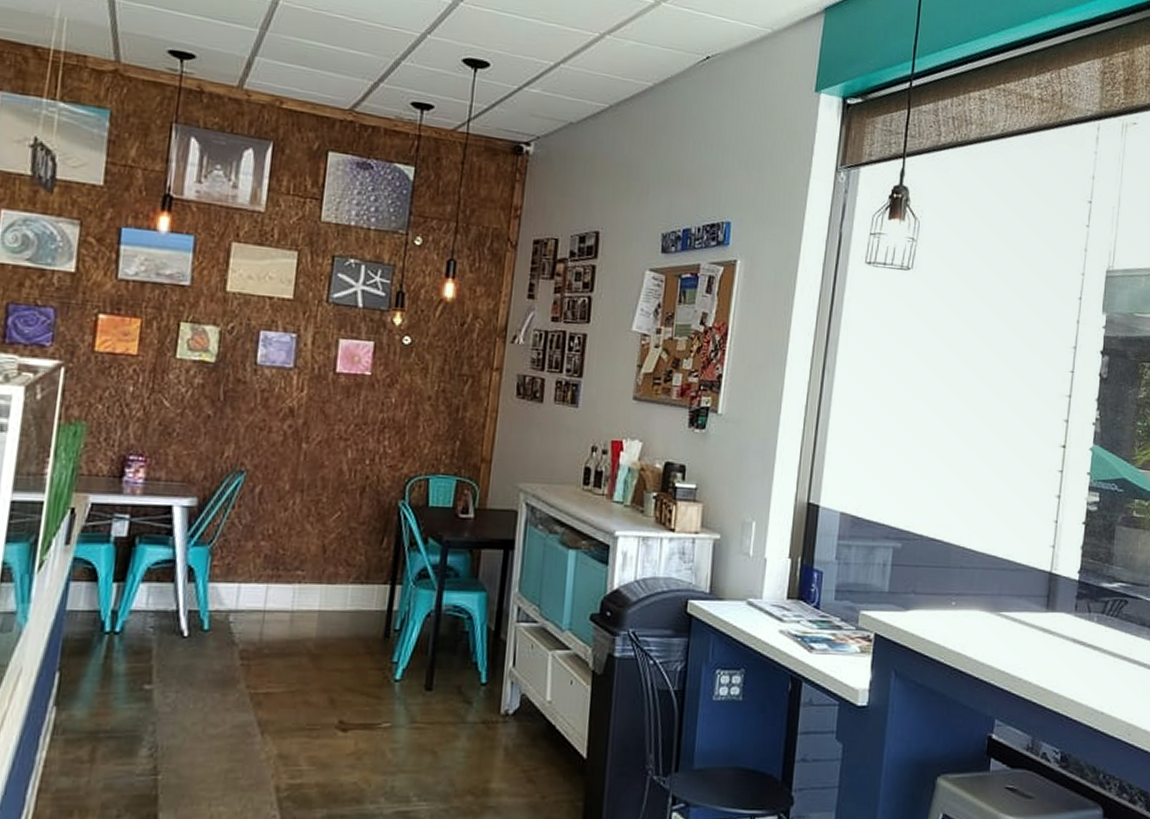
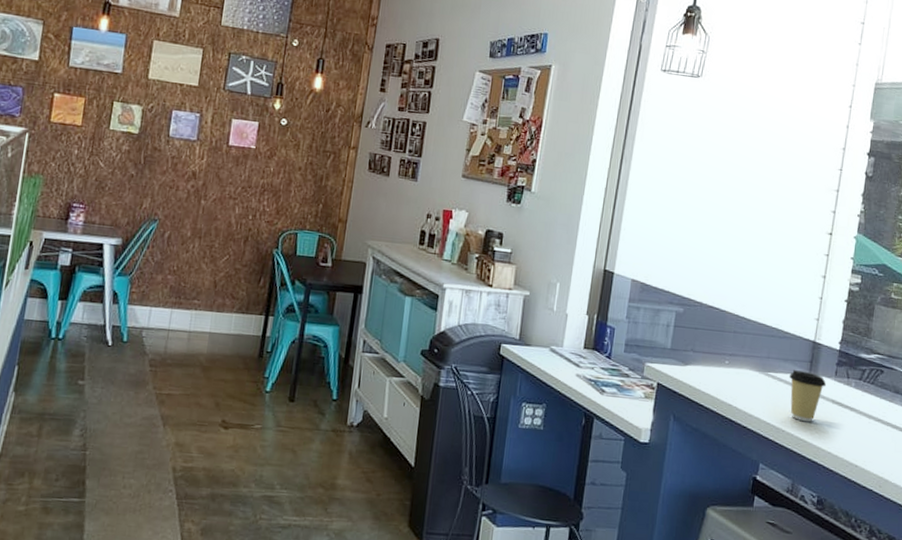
coffee cup: none [1024,606,1066,667] -> present [789,369,827,423]

